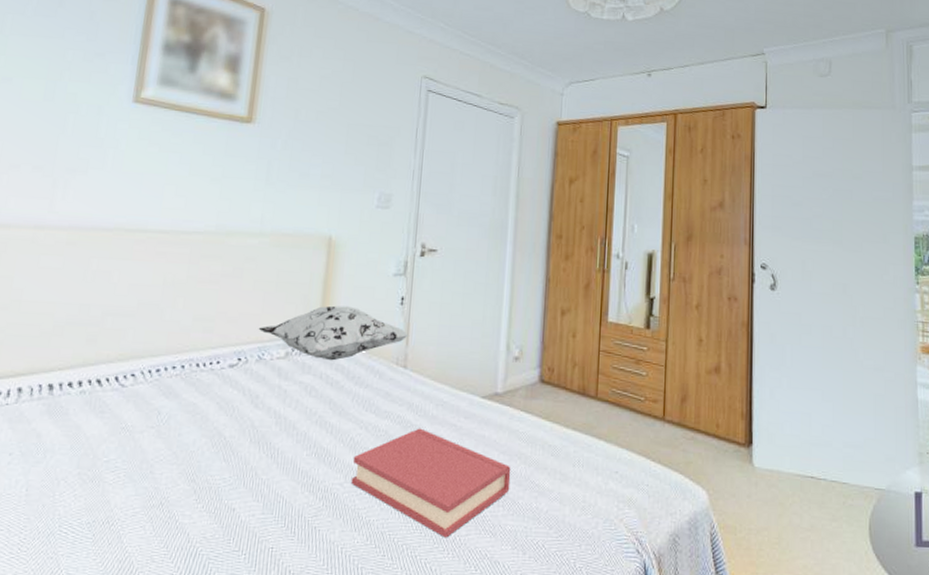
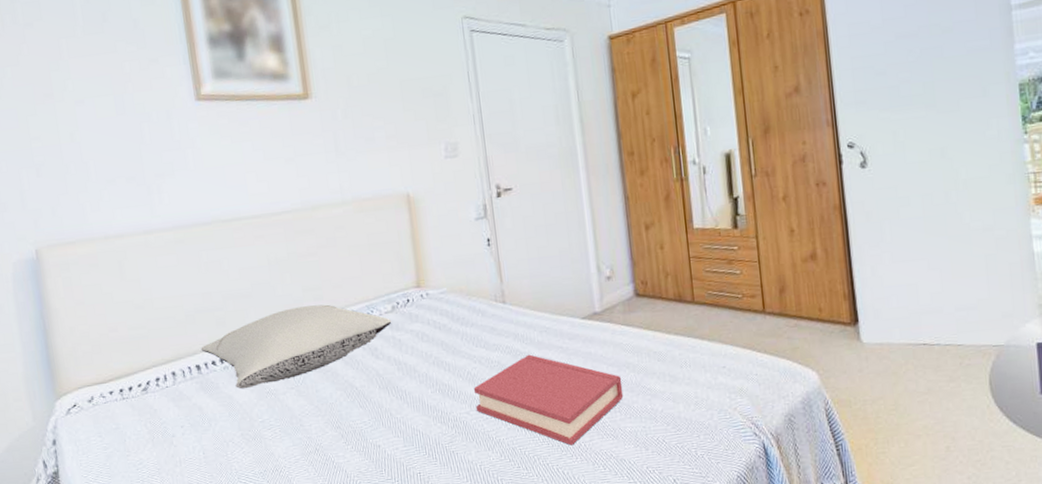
pillow: none [60,336,282,420] -> present [201,304,392,389]
decorative pillow: present [258,305,410,361] -> none [362,255,503,308]

